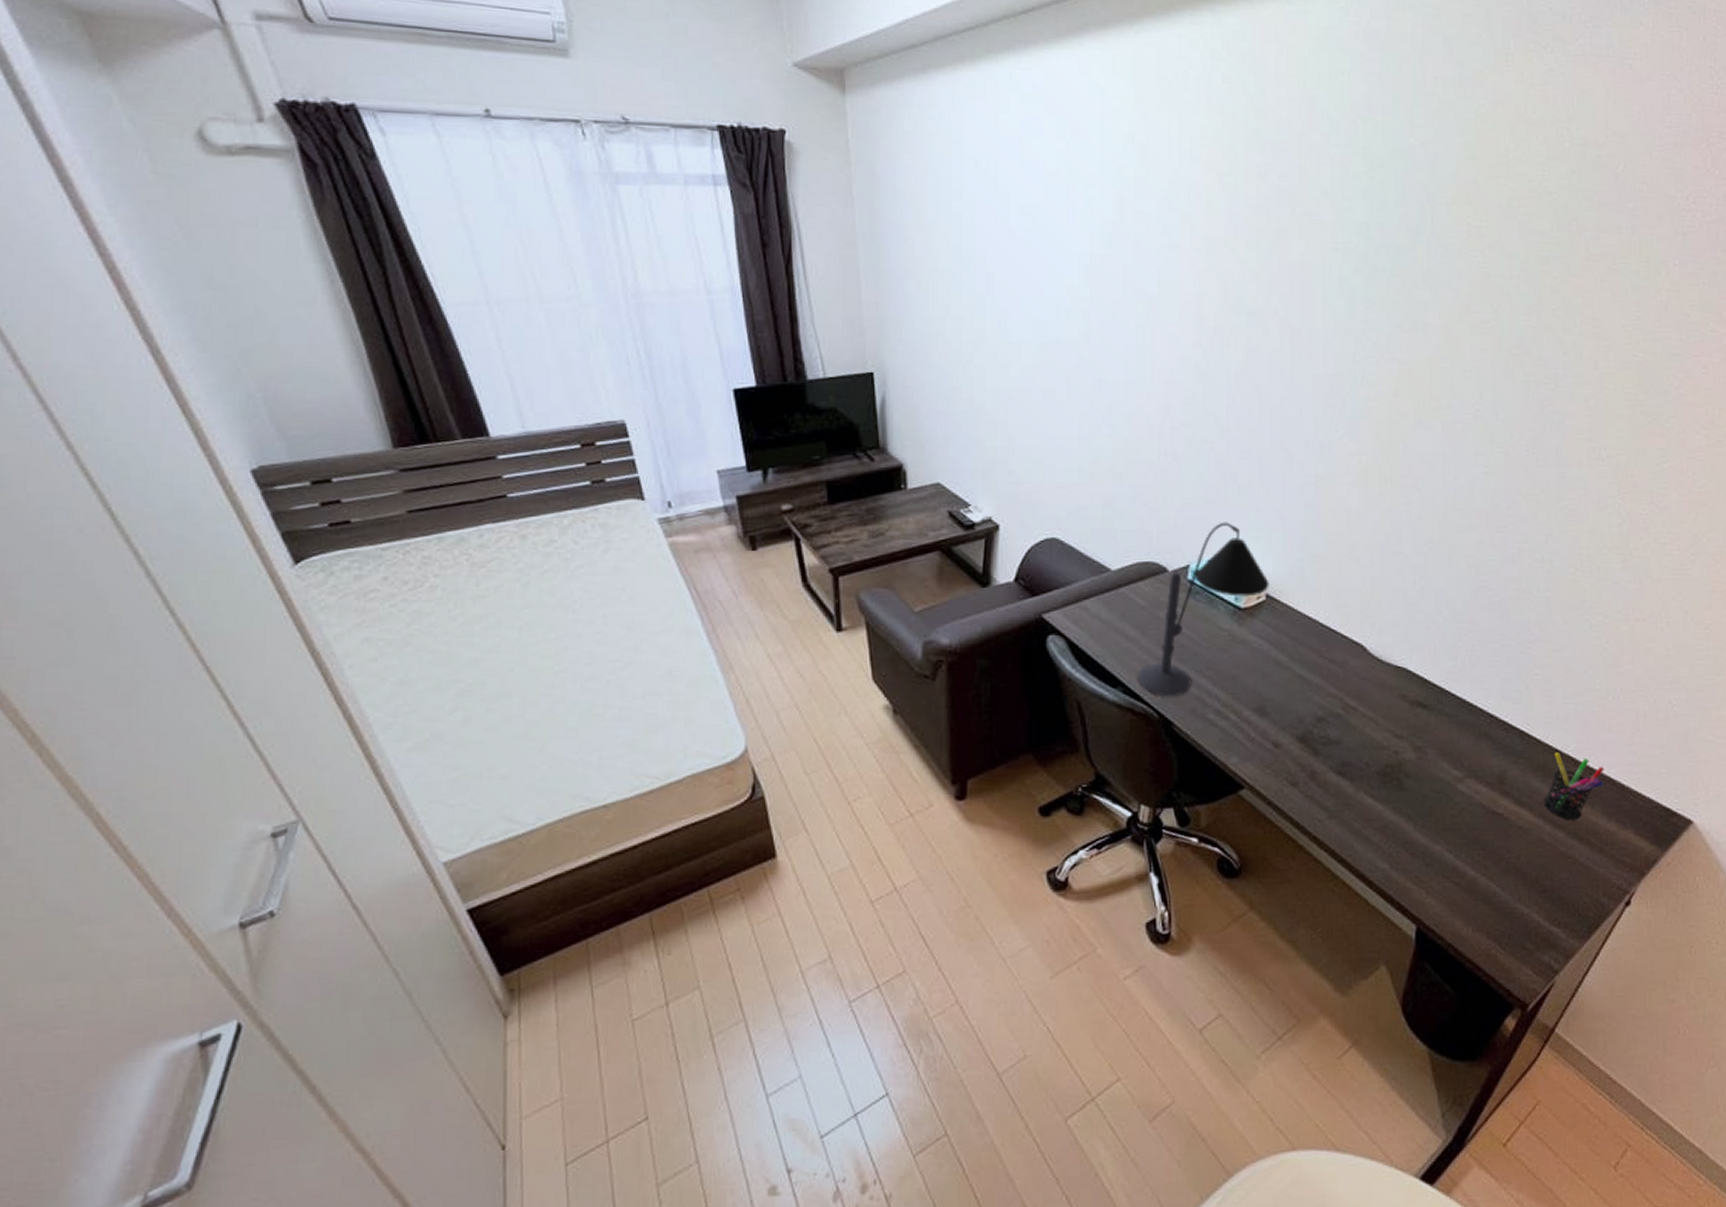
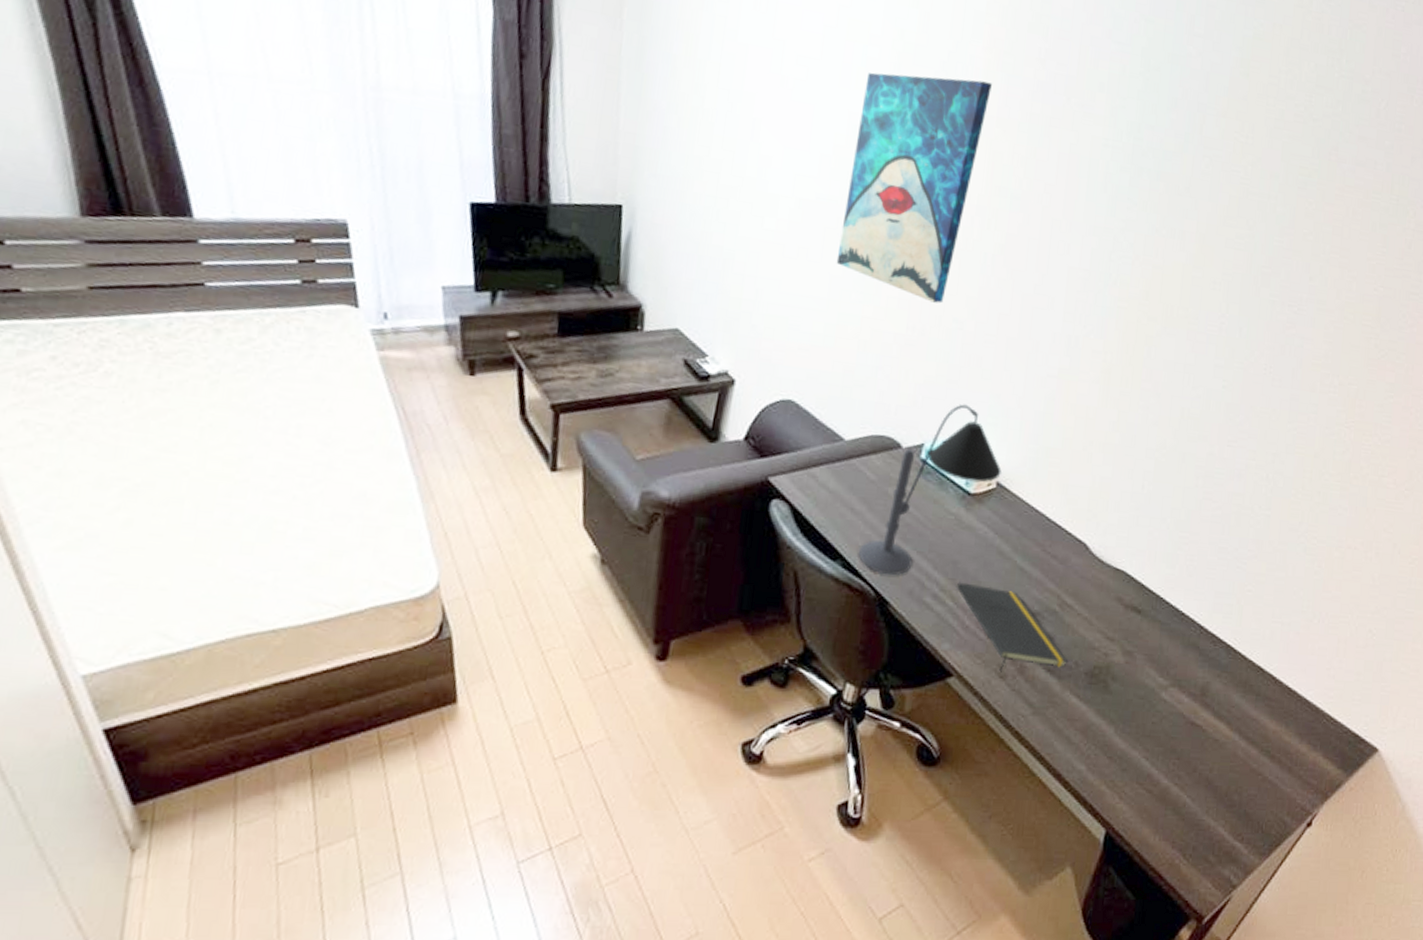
wall art: none [1083,204,1215,427] -> present [836,72,992,304]
notepad: none [1237,696,1359,780] -> present [956,582,1069,672]
pen holder: present [1543,752,1605,820] -> none [1241,669,1303,738]

